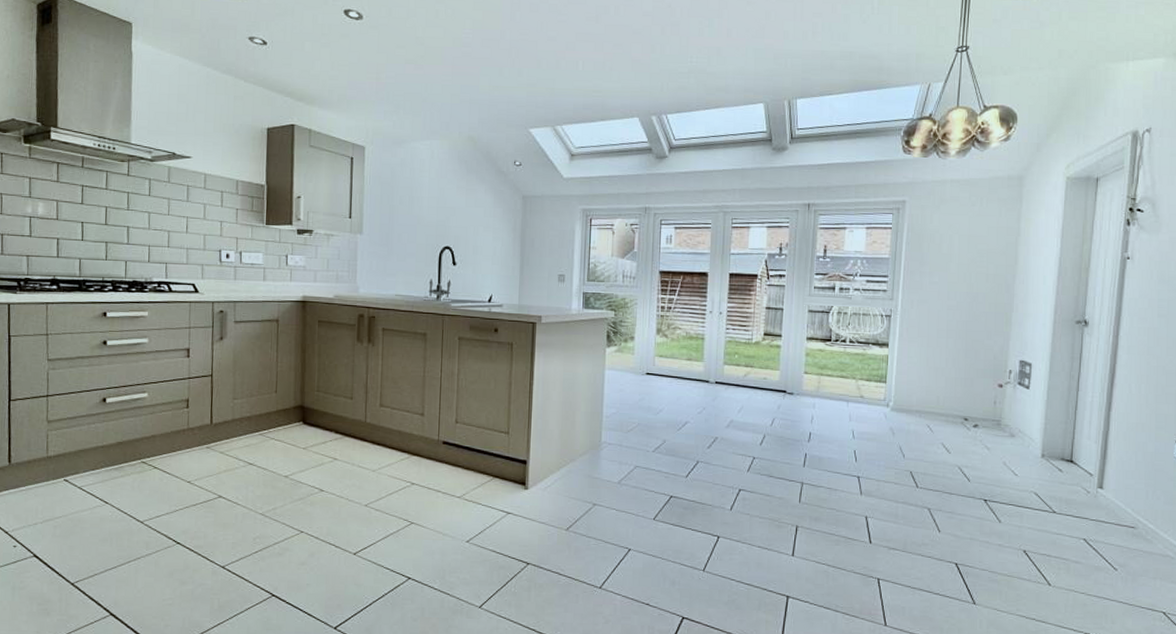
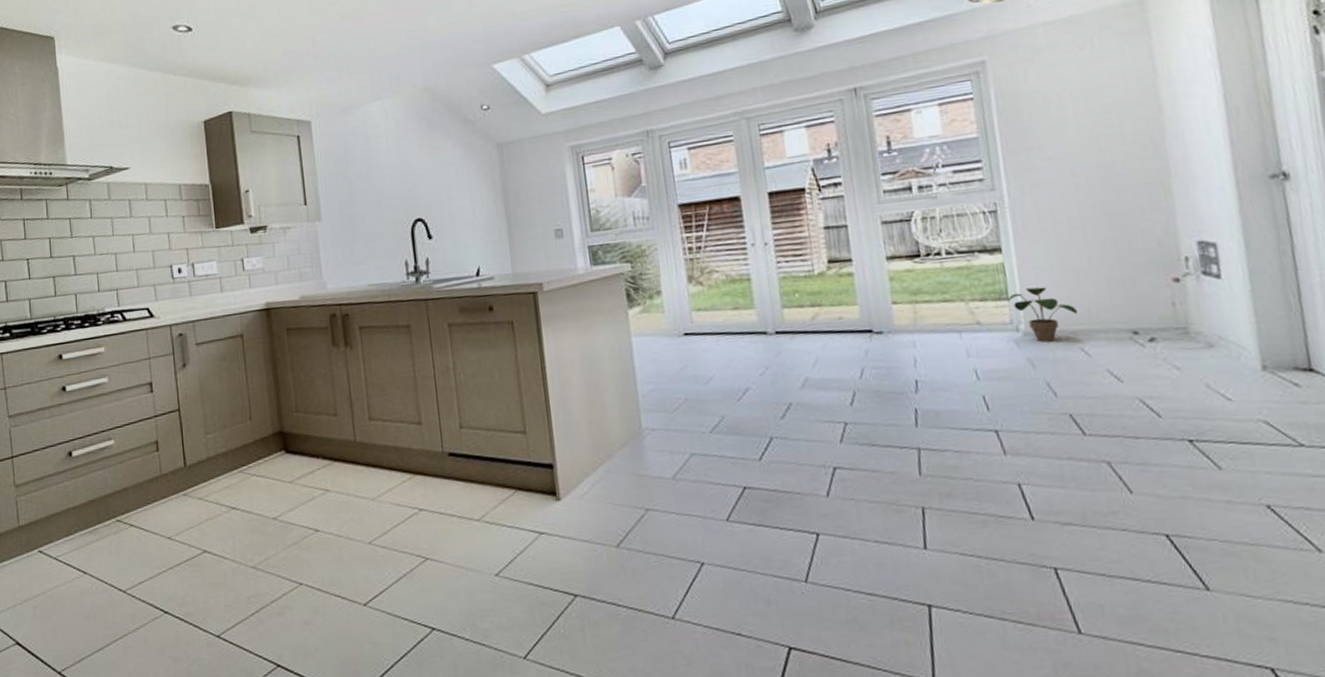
potted plant: none [885,376,931,418] -> present [1007,287,1079,342]

